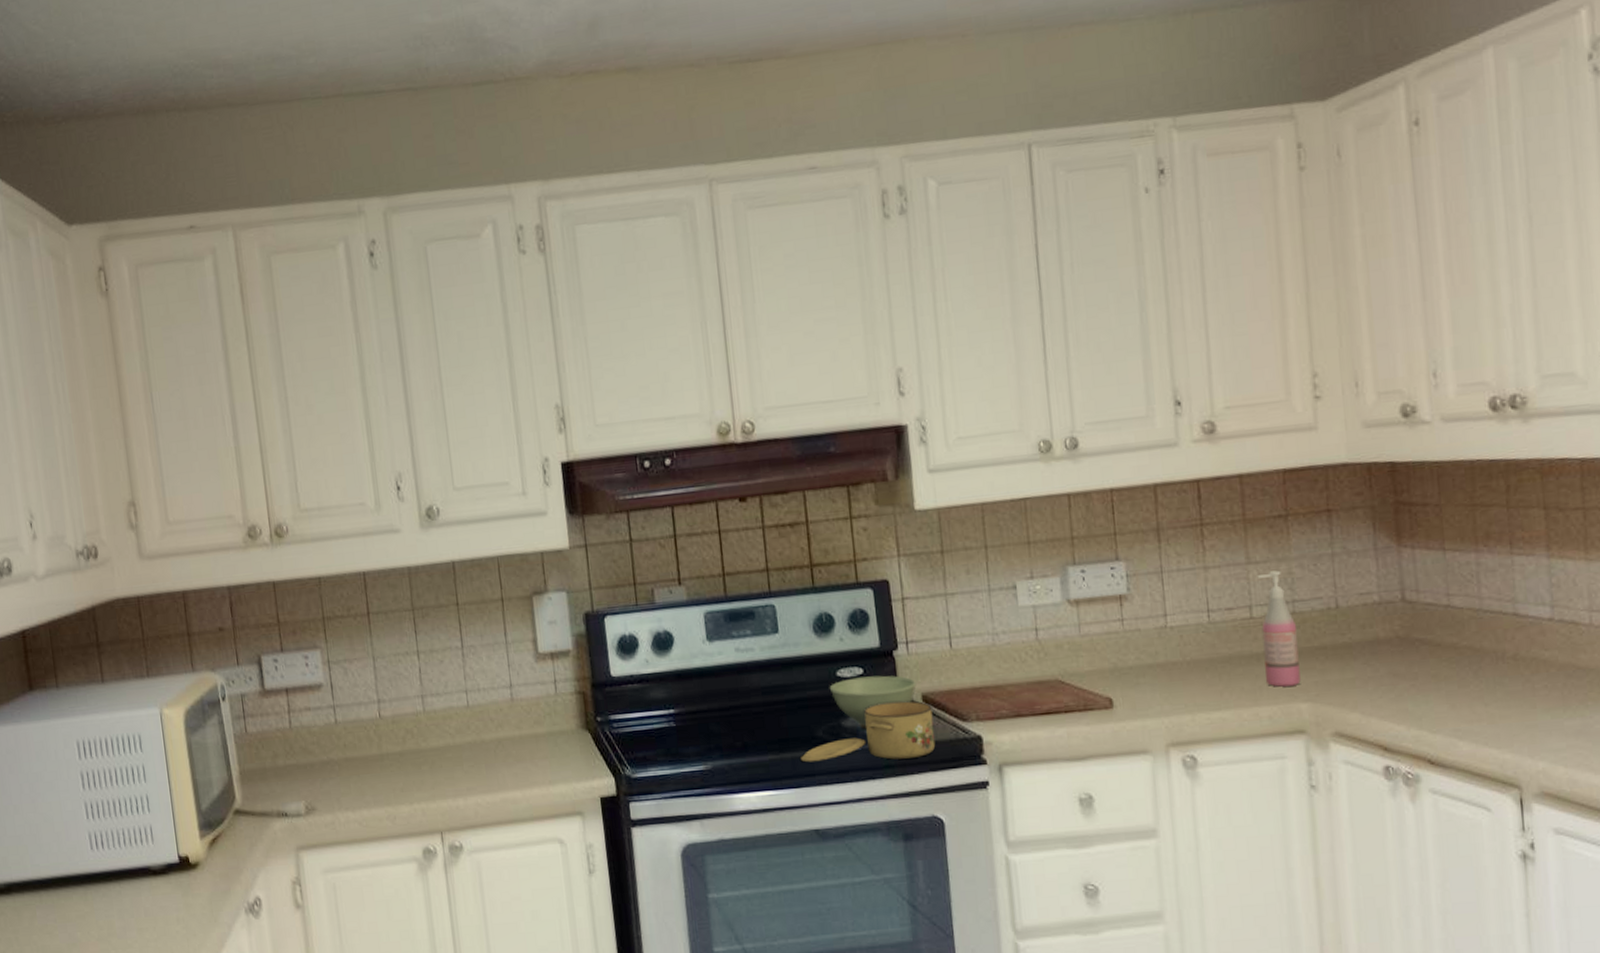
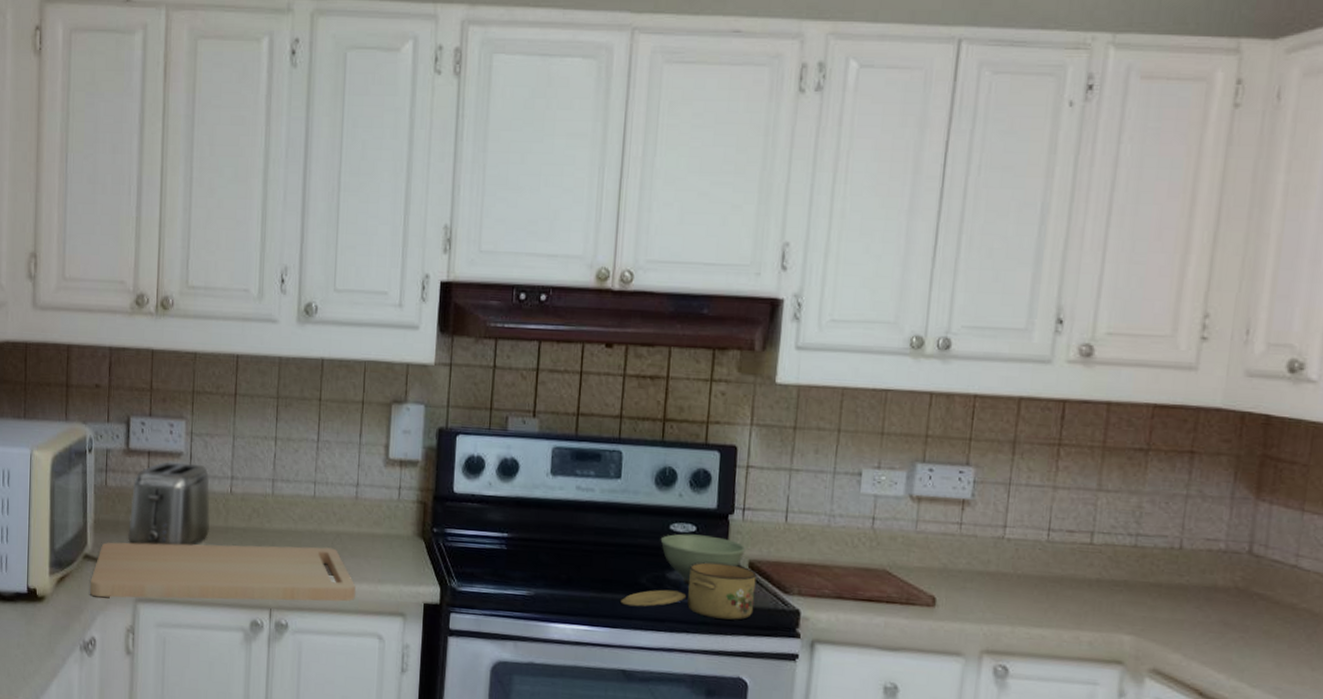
cutting board: none [245,756,529,853] -> present [90,542,357,602]
toaster: none [274,693,364,790] -> present [128,462,210,546]
soap dispenser: present [1257,570,1301,687] -> none [1092,501,1136,617]

